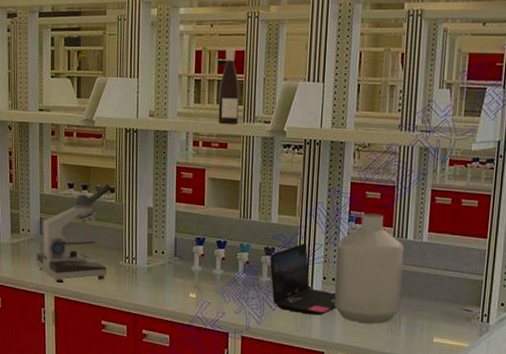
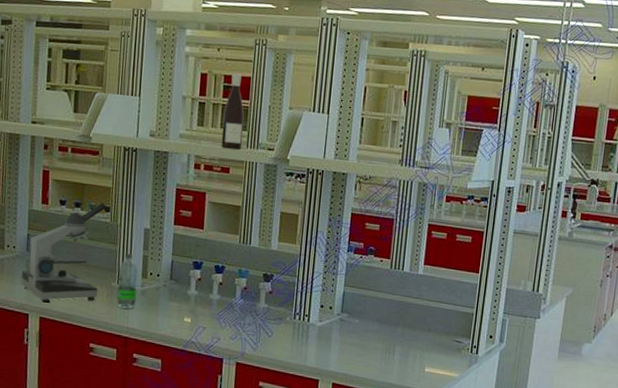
bottle: none [125,232,143,287] -> present [117,253,138,310]
laptop: present [270,243,336,316] -> none [268,270,332,343]
bottle: present [334,213,404,324] -> none [330,244,401,353]

